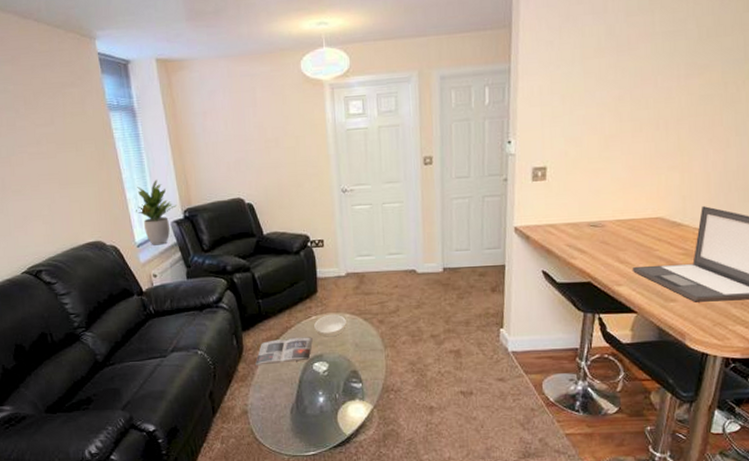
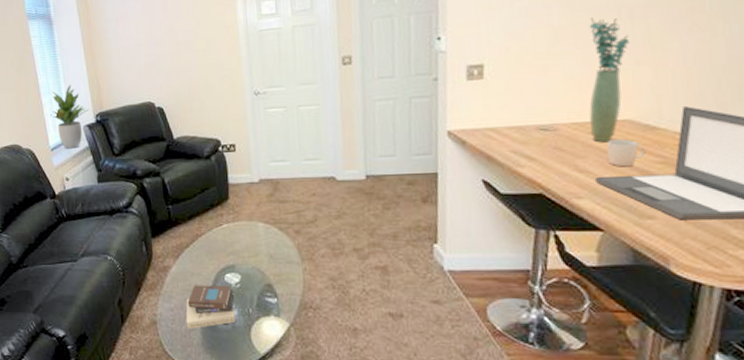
magazine: present [254,337,313,366] -> none [164,246,224,274]
books: none [276,373,323,417] -> present [185,285,235,329]
bowl: present [314,314,346,337] -> none [226,222,260,247]
vase: none [630,127,665,237] -> present [588,17,631,143]
mug: none [642,234,672,258] -> present [606,139,645,167]

